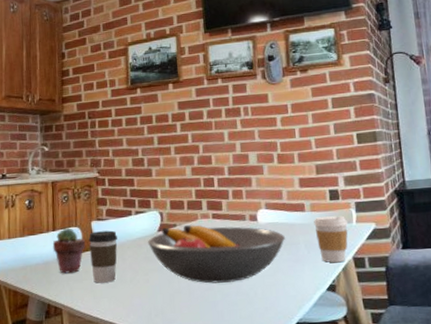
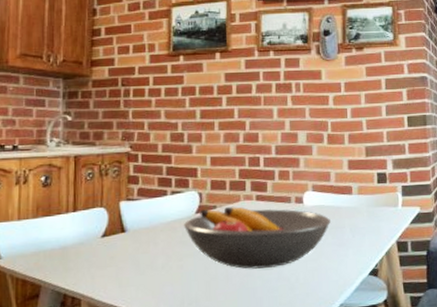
potted succulent: present [52,228,86,274] -> none [72,208,112,260]
coffee cup: present [88,230,117,283] -> none [115,212,149,270]
coffee cup: present [314,215,348,263] -> none [360,199,393,247]

